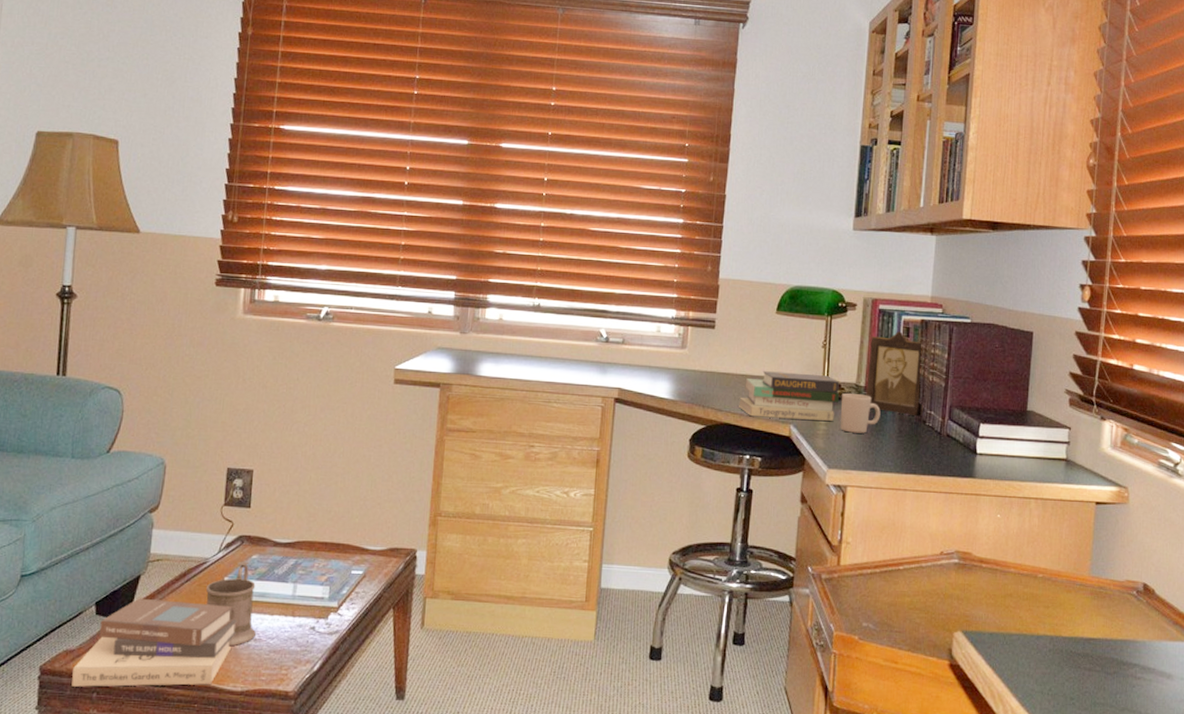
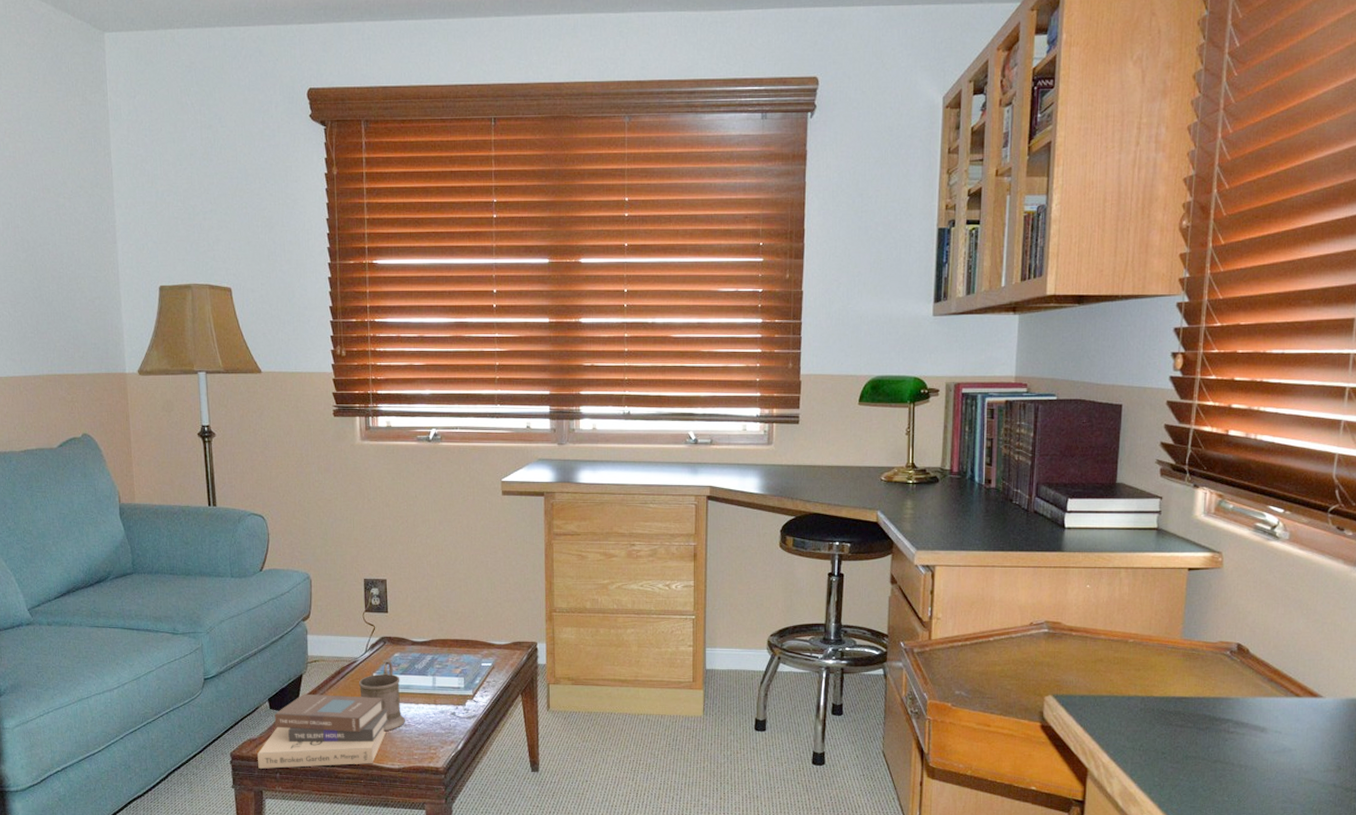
books: present [738,371,840,421] -> none [825,461,925,505]
mug: present [840,392,881,433] -> none [926,476,967,515]
photo frame: present [866,331,925,417] -> none [951,414,1011,496]

